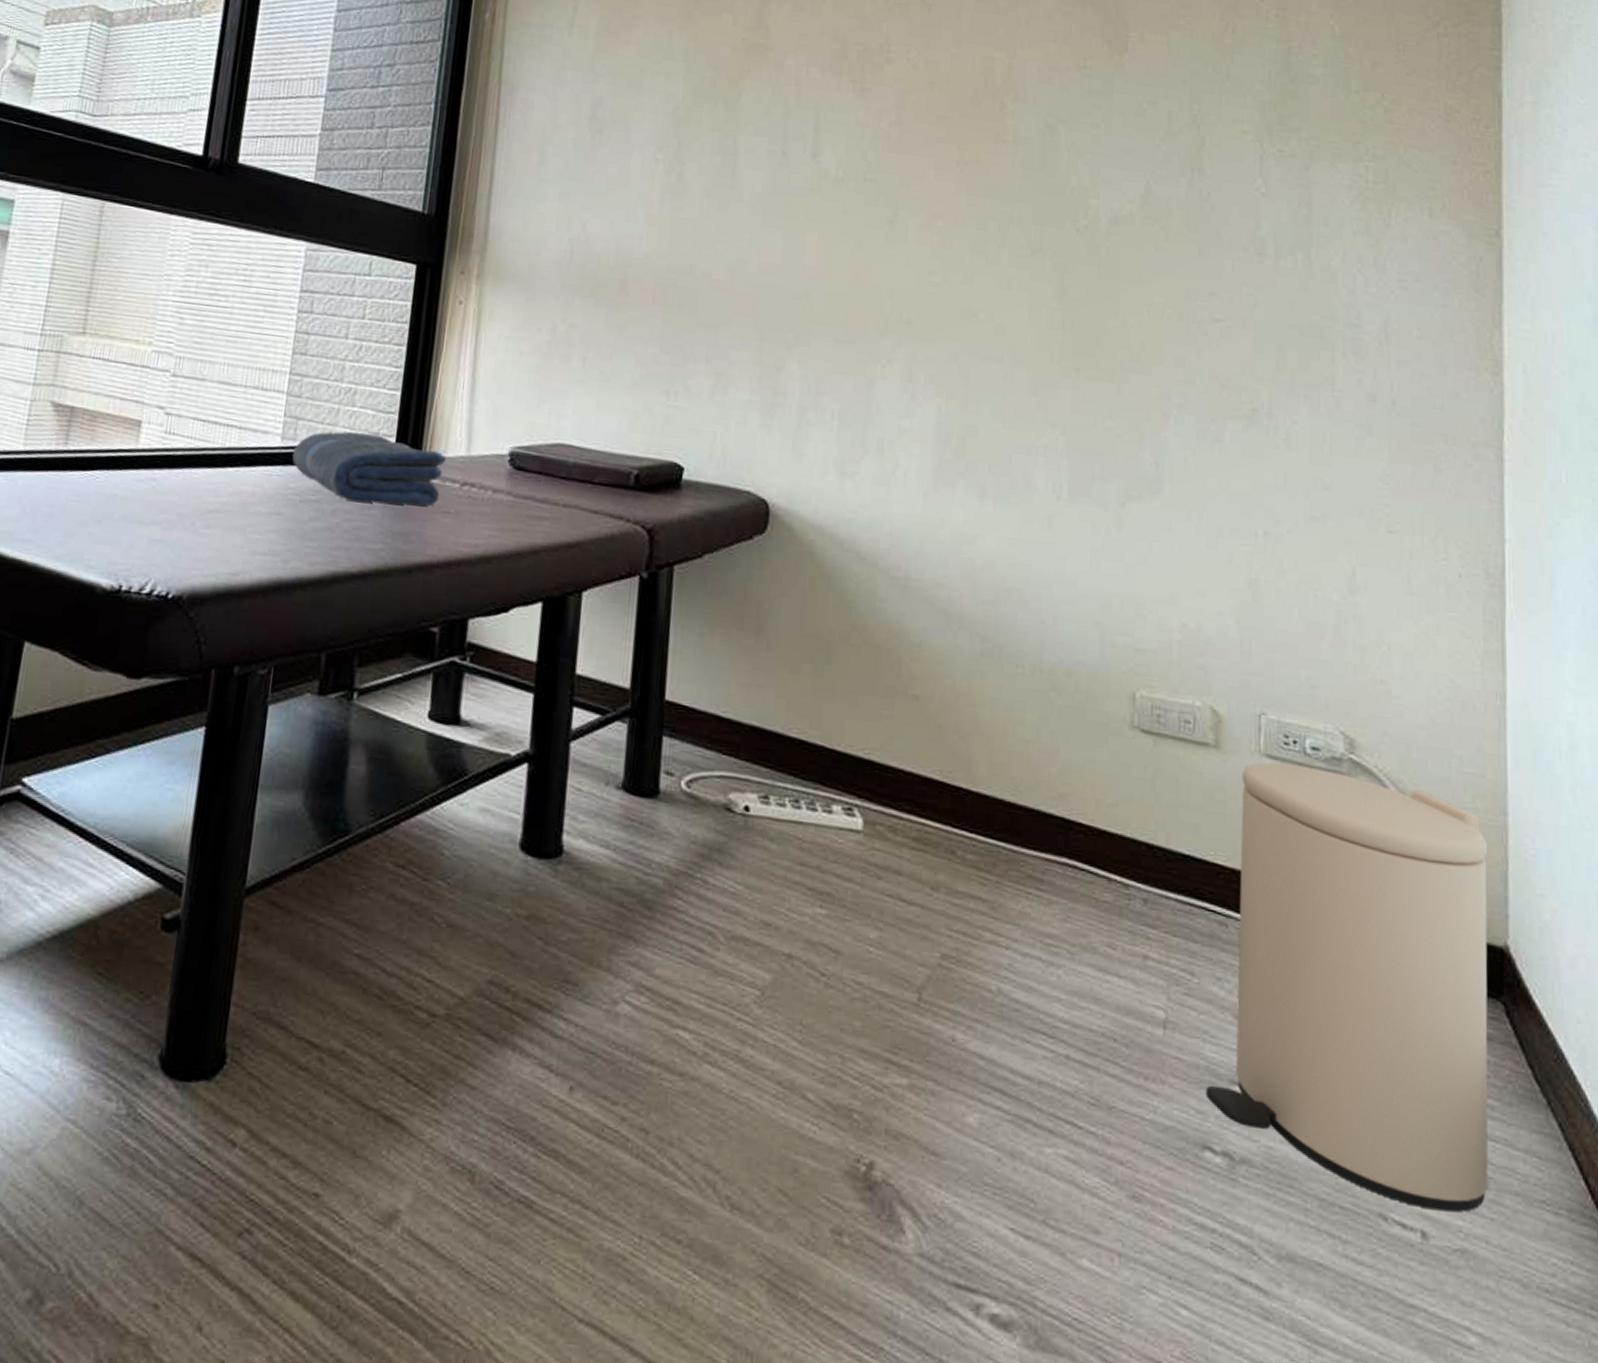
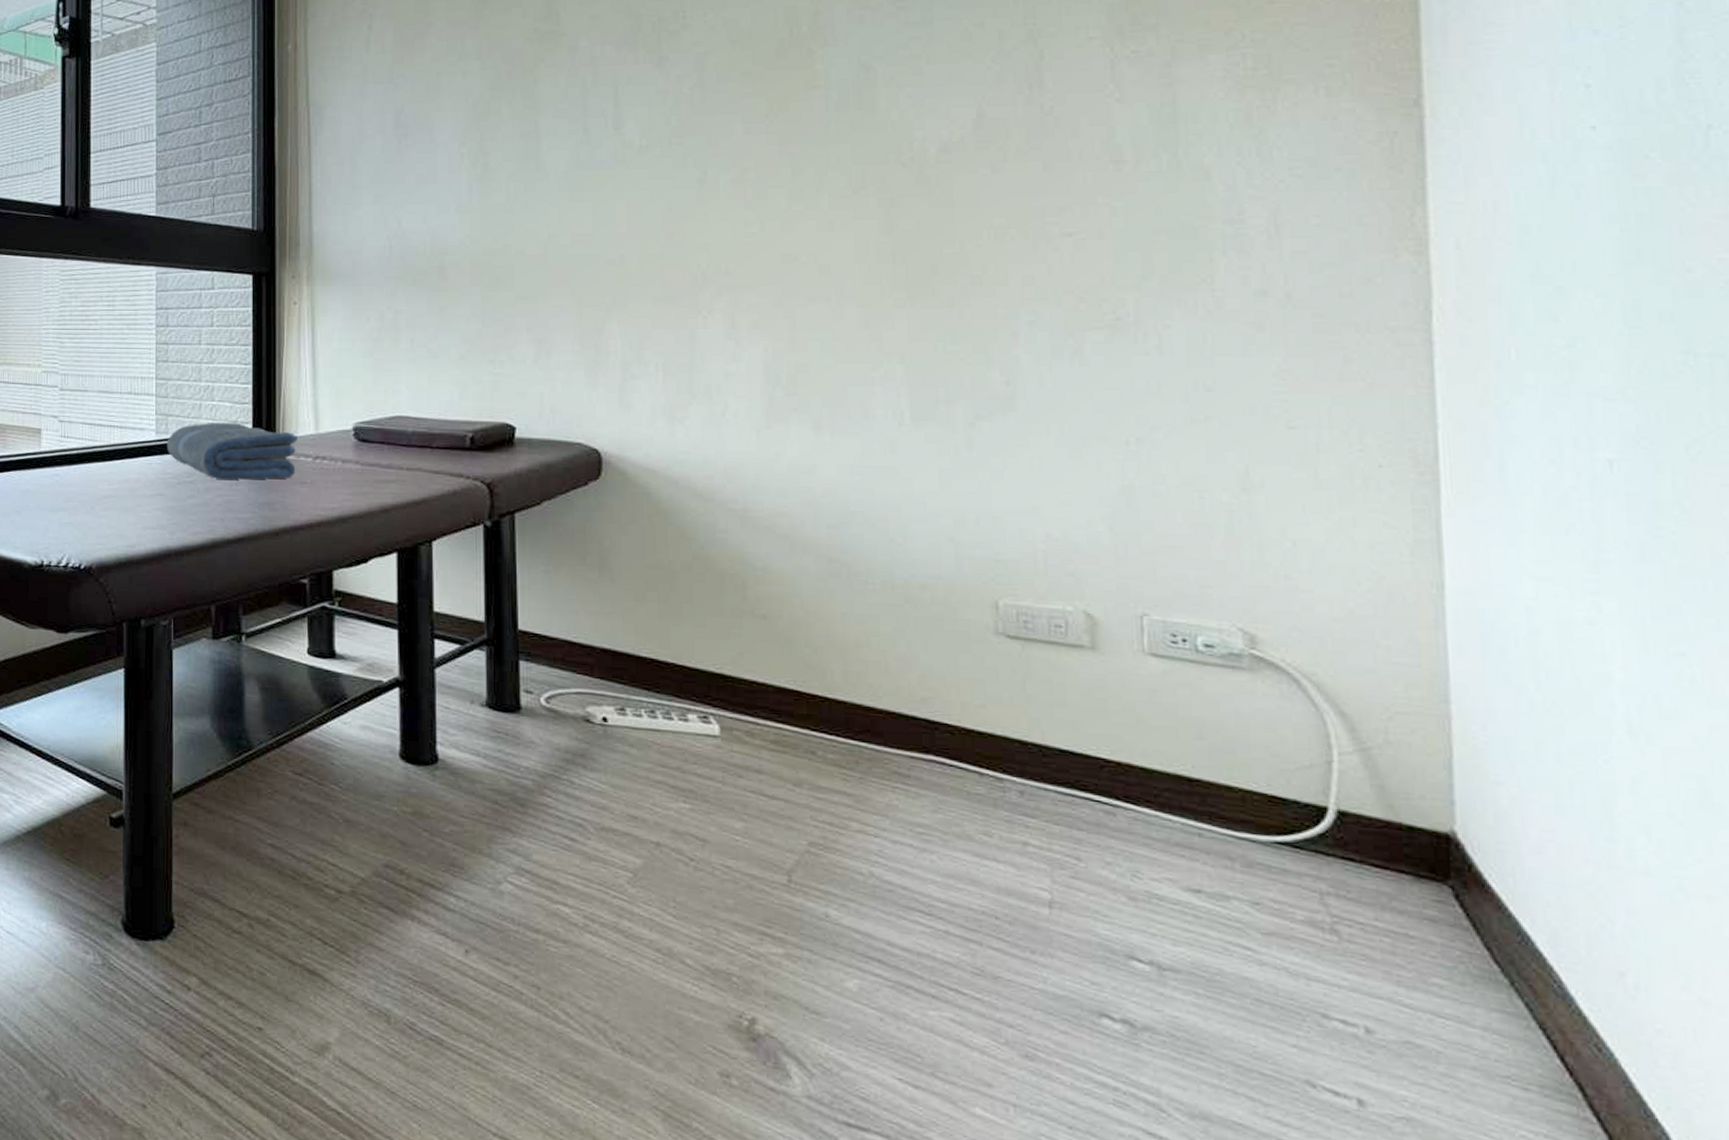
pedal bin: present [1205,762,1489,1213] -> none [1099,661,1438,1083]

